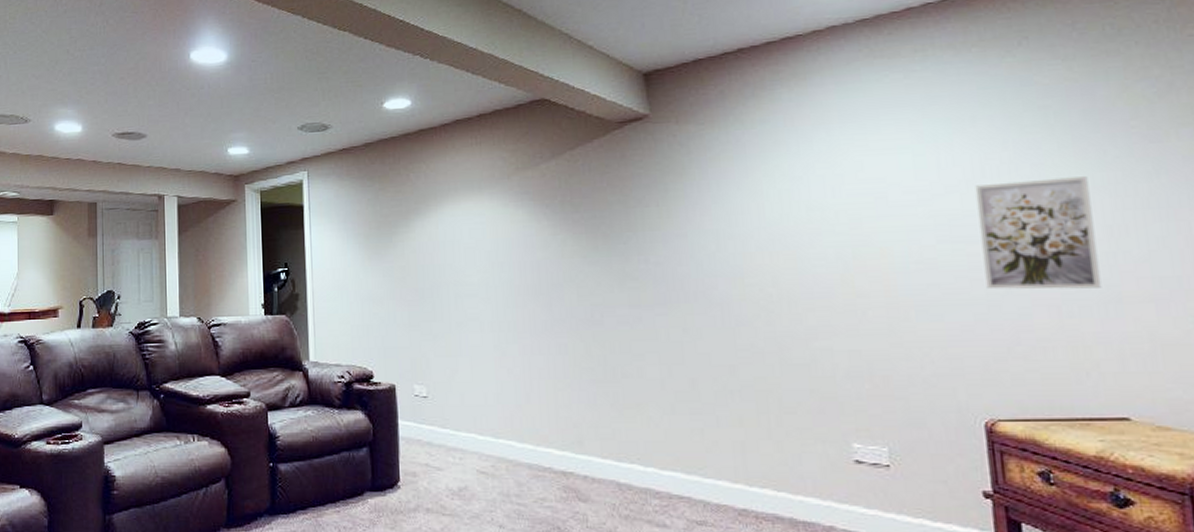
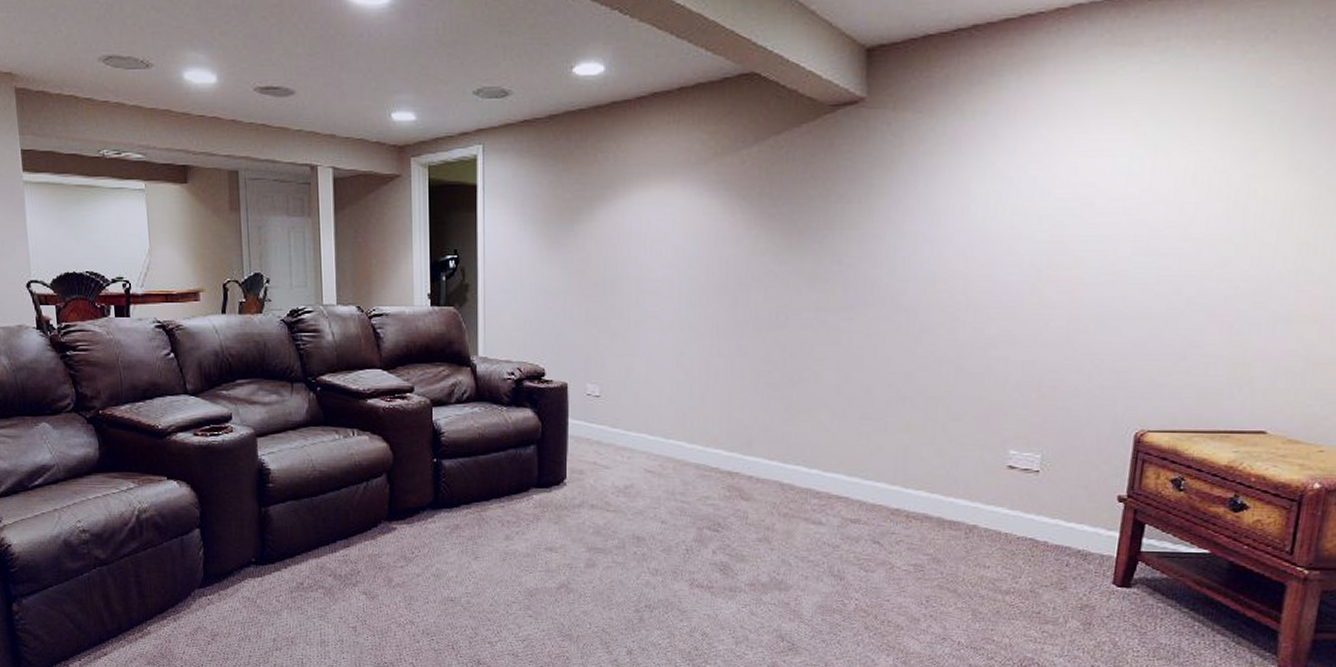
wall art: present [975,176,1102,290] -> none [1169,191,1294,306]

